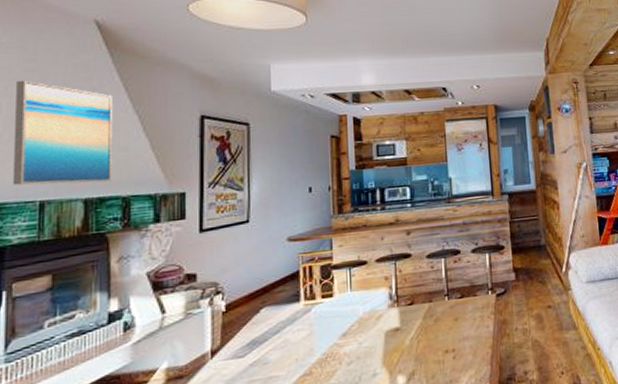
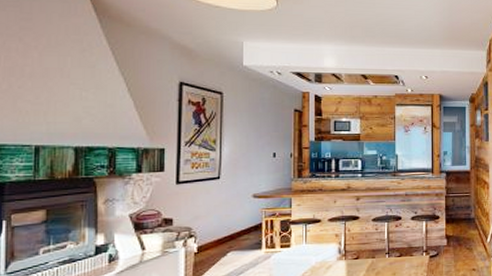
wall art: present [12,80,112,185] -> none [10,36,100,134]

